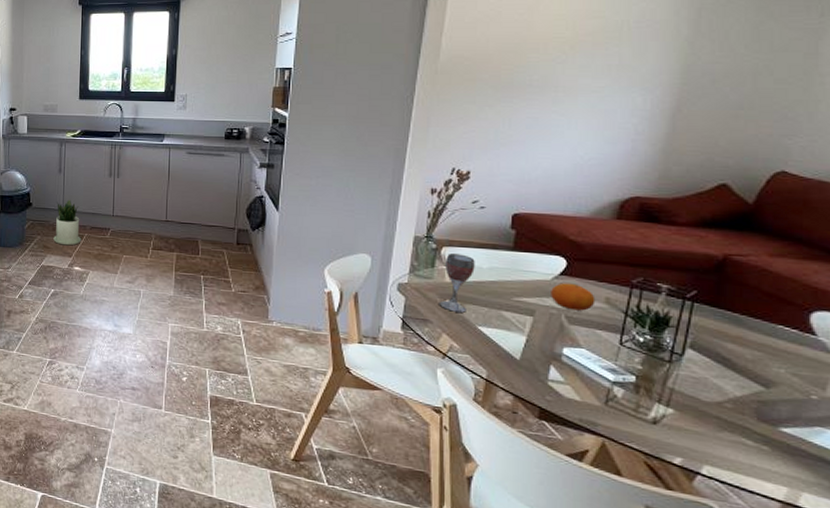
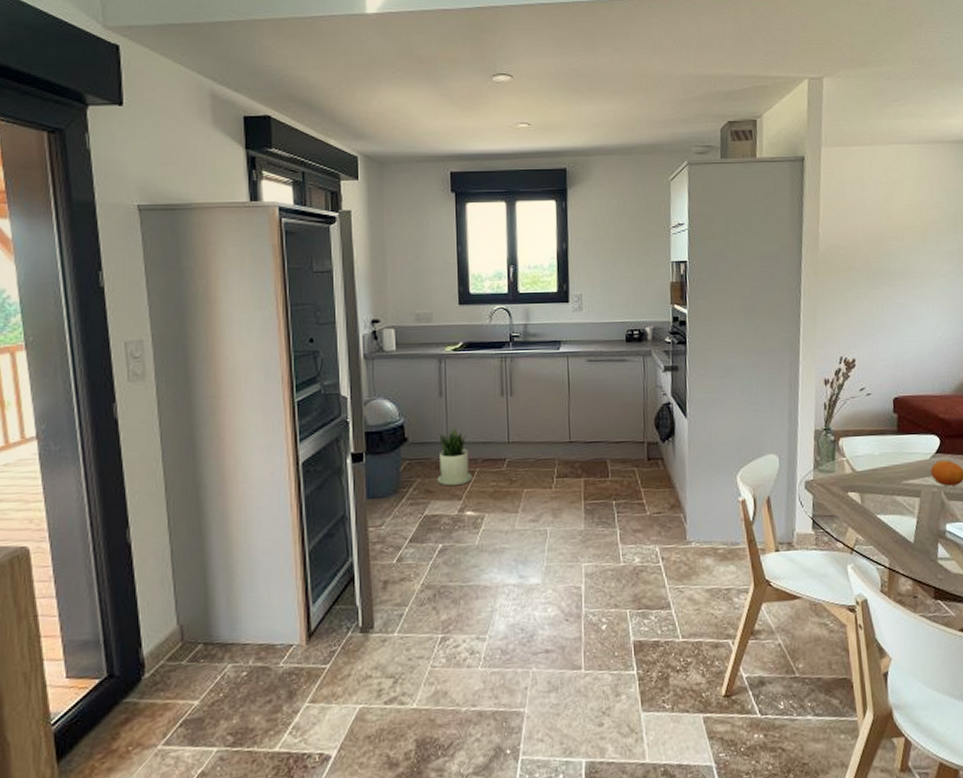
cup: present [439,253,475,313] -> none [842,443,869,504]

